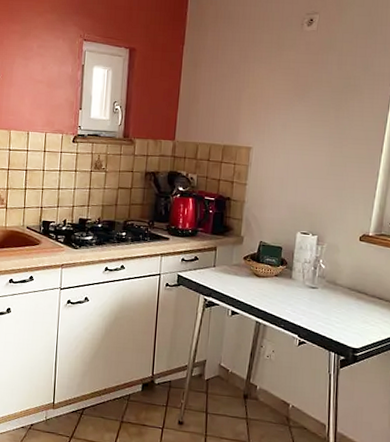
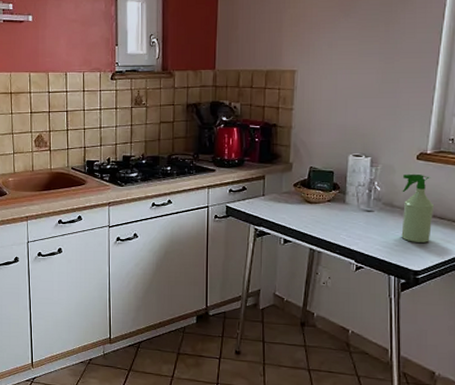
spray bottle: none [342,253,374,321] -> present [401,173,435,243]

